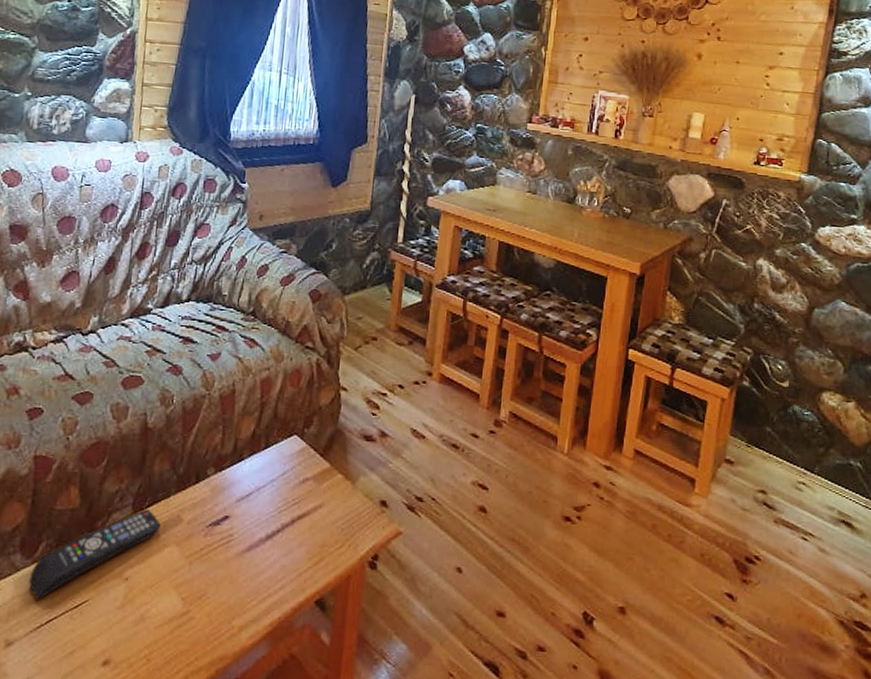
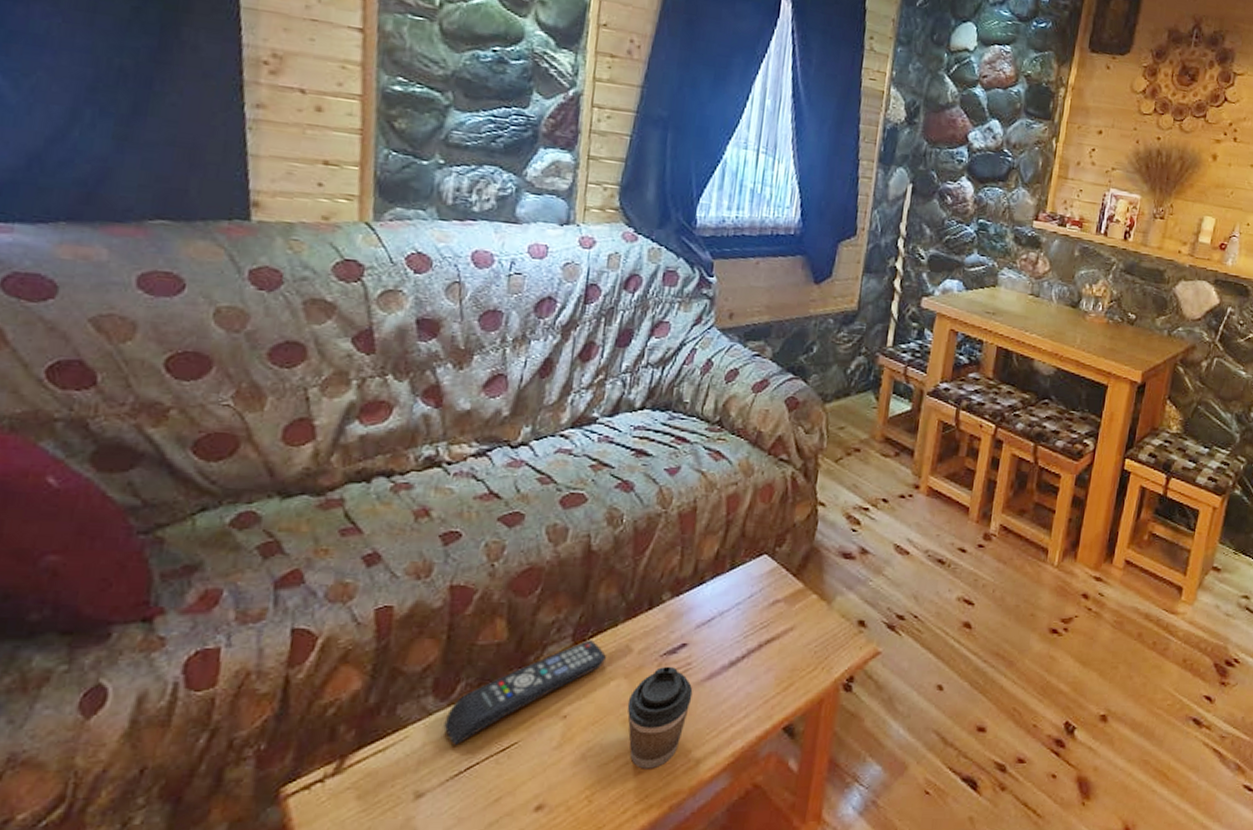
coffee cup: none [179,536,235,633] -> present [627,666,693,769]

